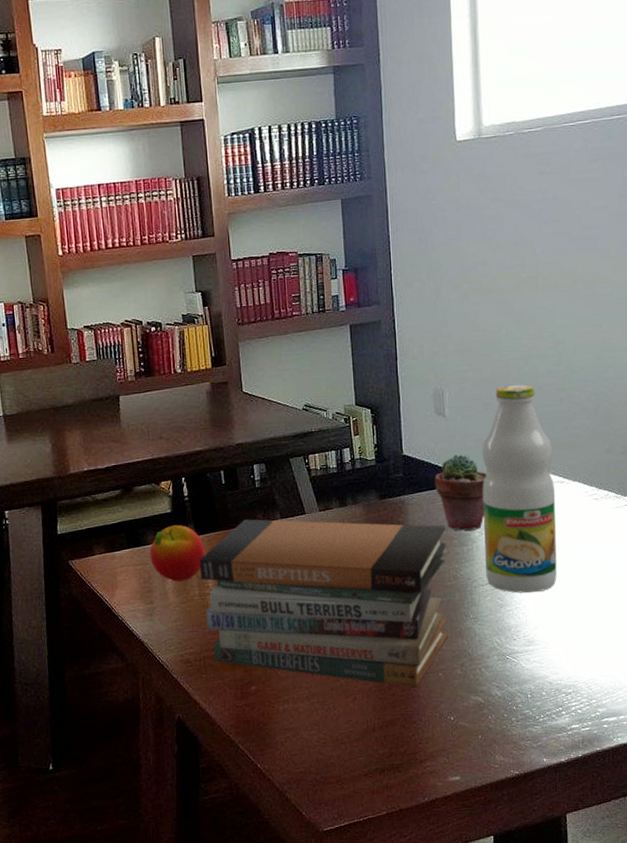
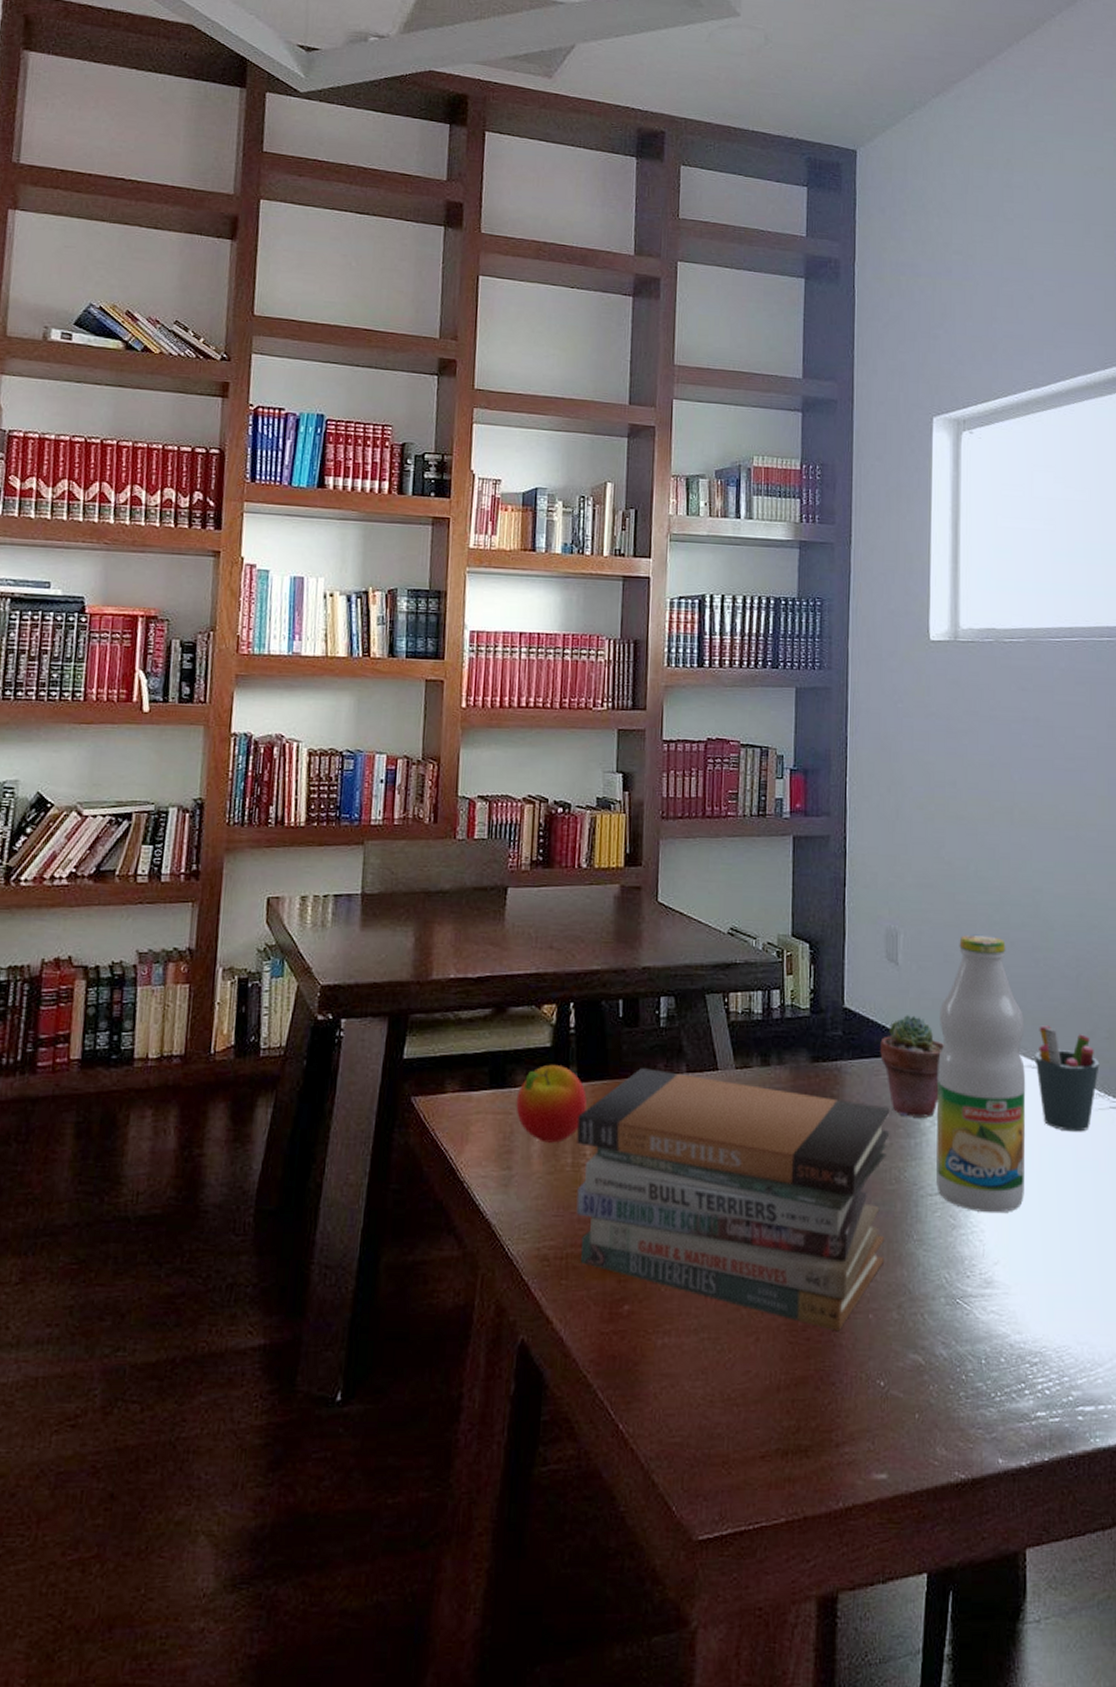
pen holder: none [562,449,616,527] -> present [1035,1025,1100,1132]

